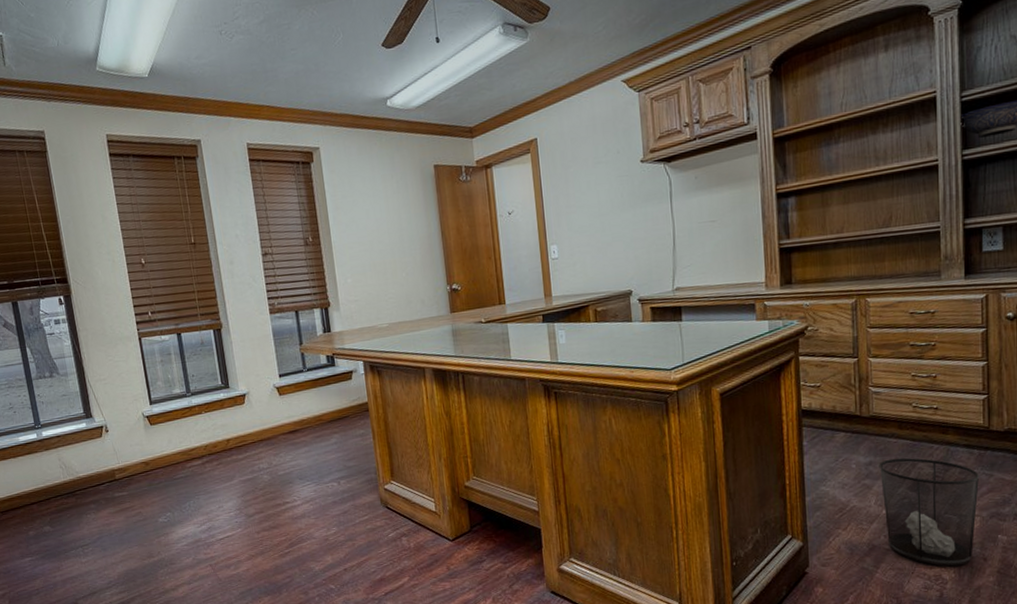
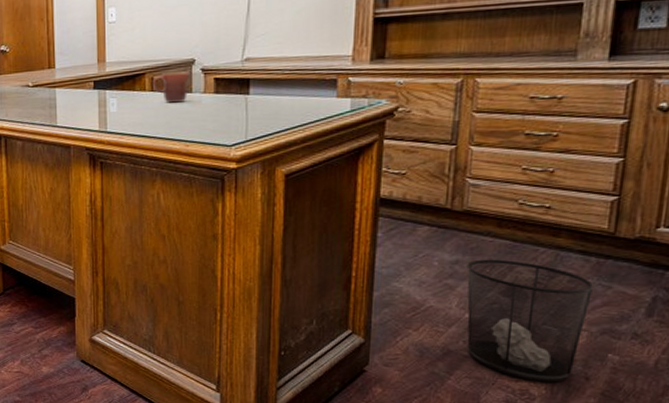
mug: none [595,302,628,333] -> present [152,71,189,103]

